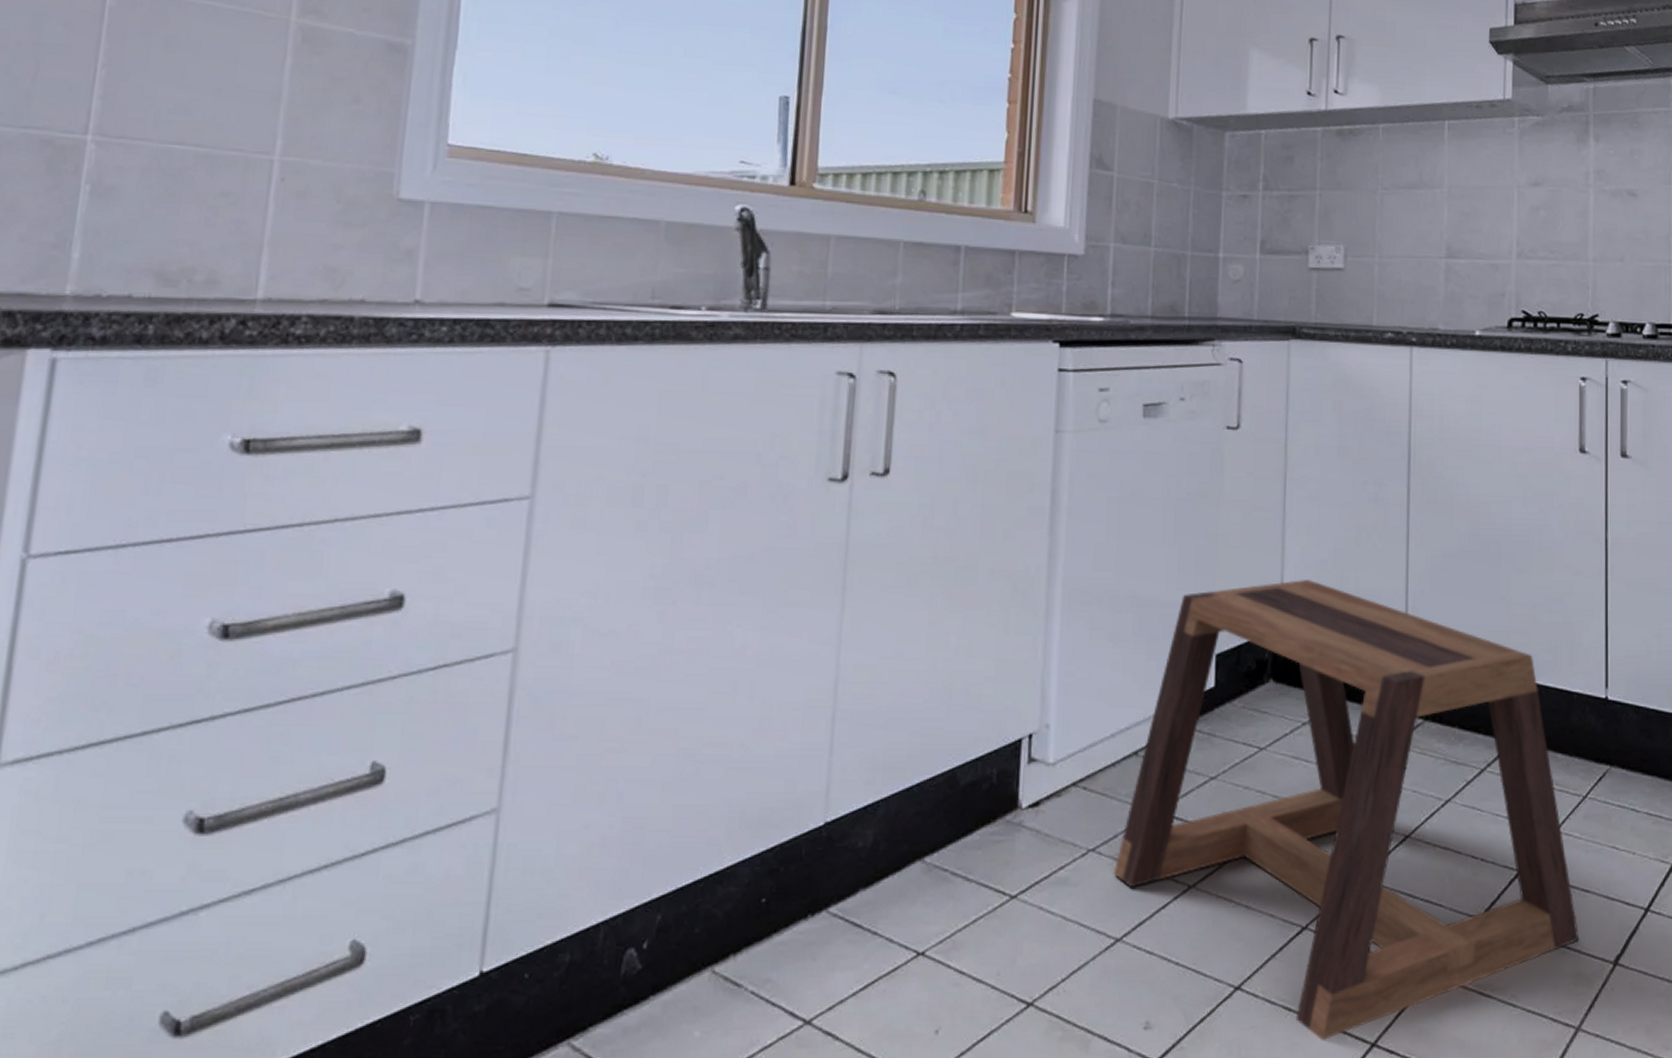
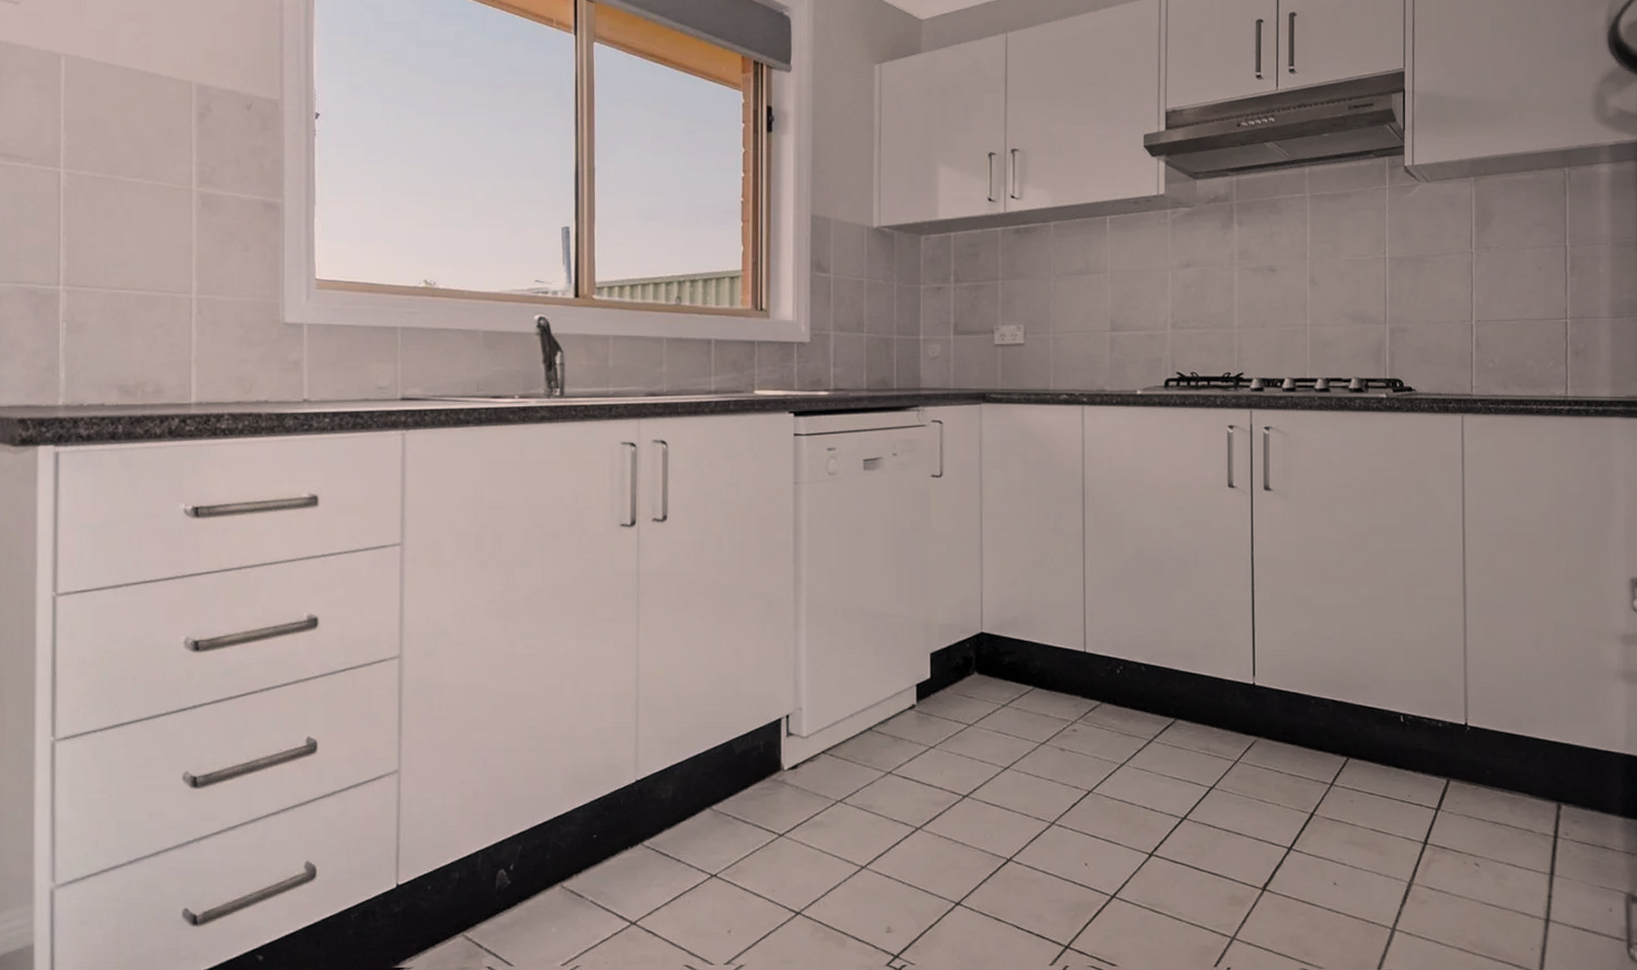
stool: present [1114,580,1580,1040] -> none [858,594,1234,943]

